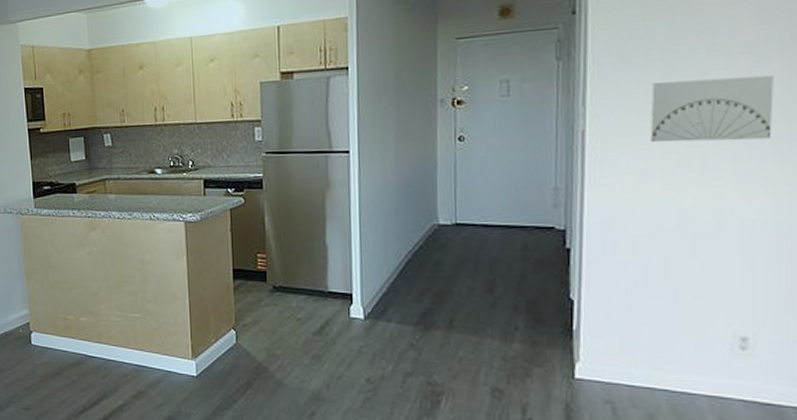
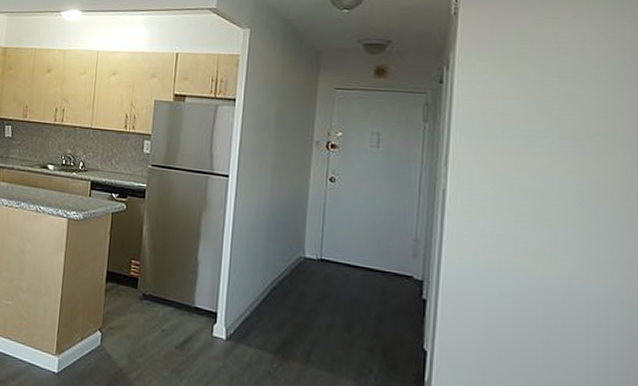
wall art: present [650,75,774,143] -> none [506,156,618,224]

